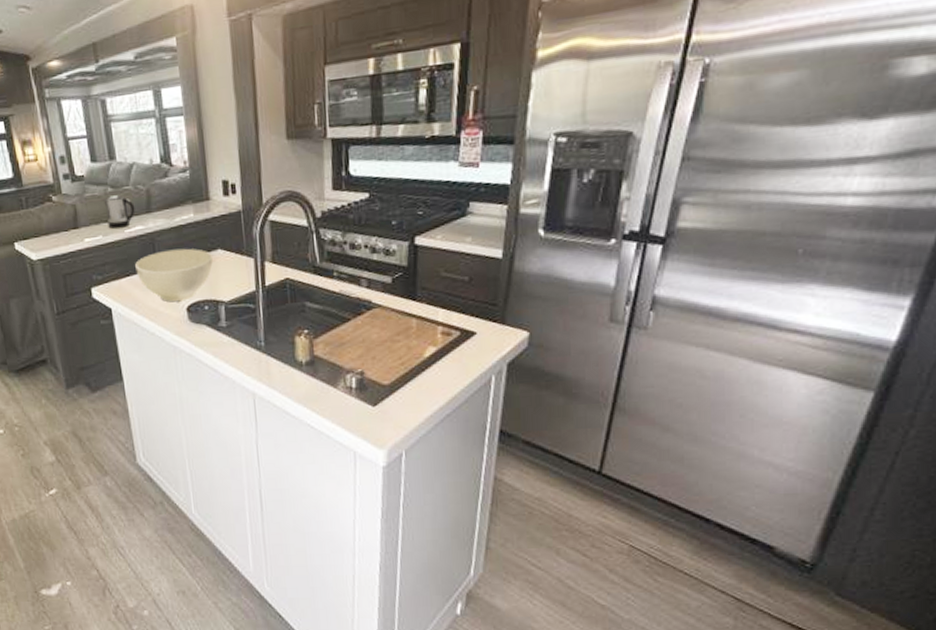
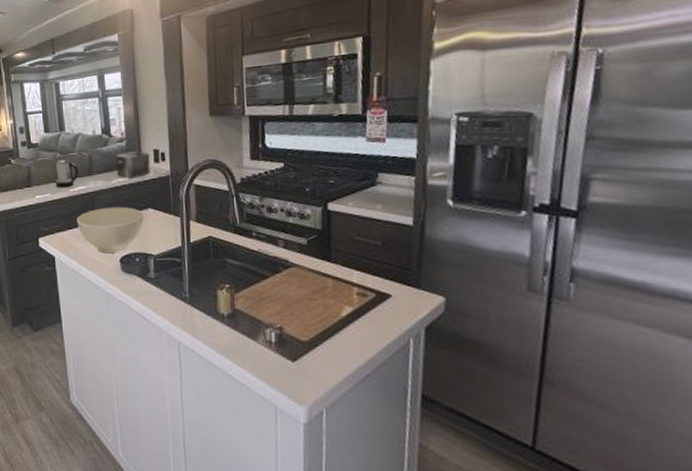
toaster: none [178,182,220,216] -> present [116,151,151,179]

